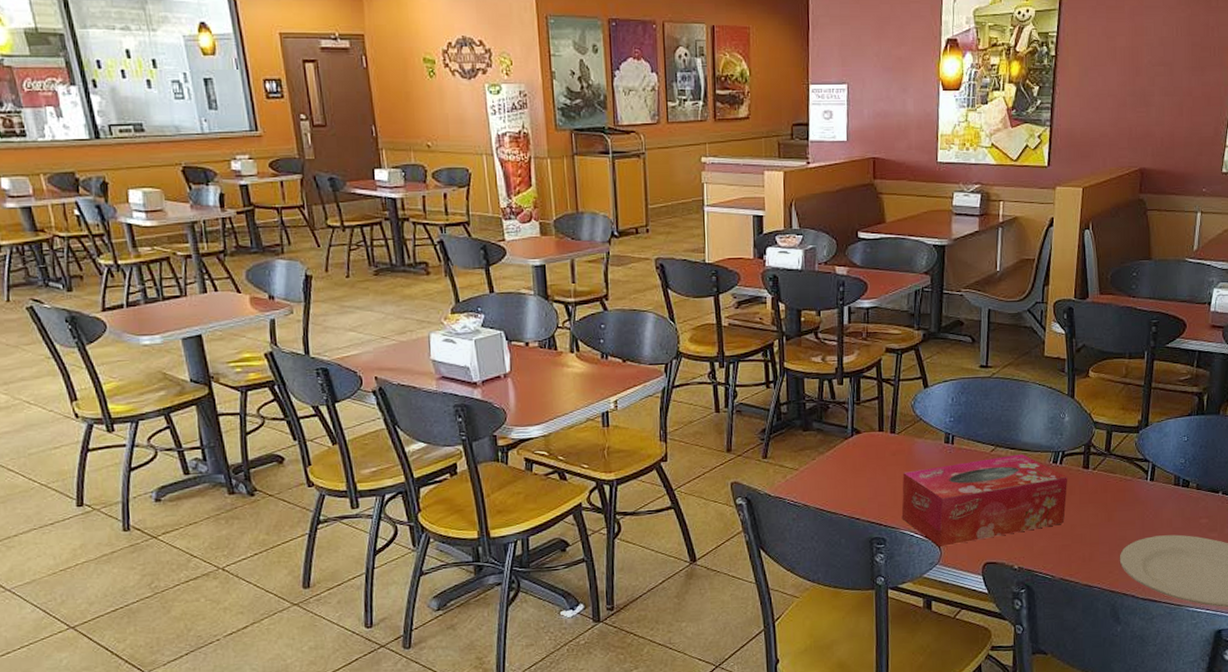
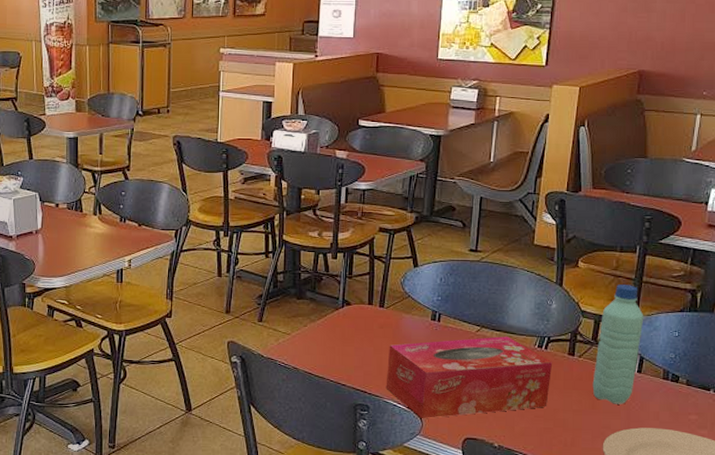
water bottle: none [1107,392,1154,515] -> present [592,285,644,405]

